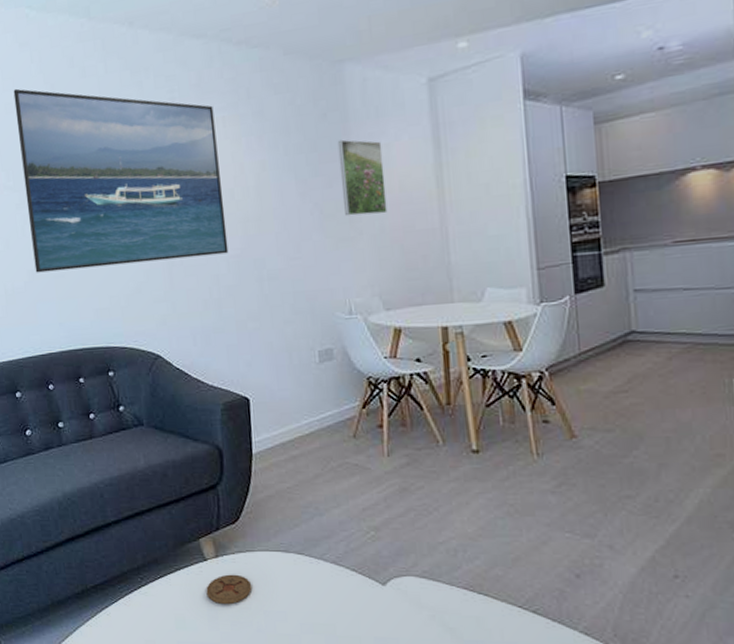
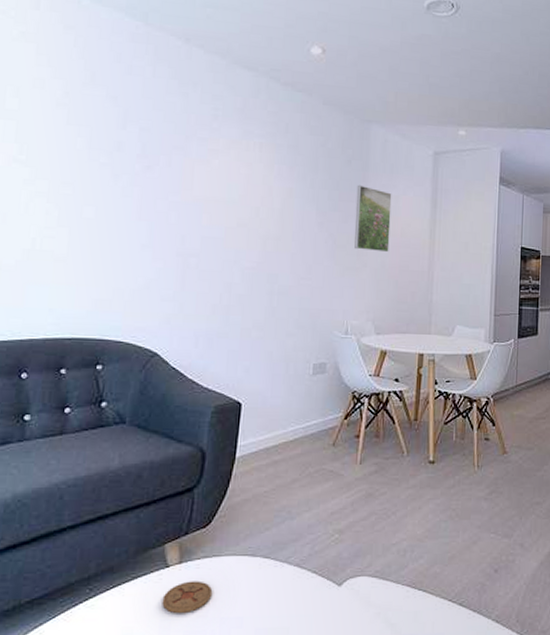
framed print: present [13,88,229,273] -> none [32,66,253,265]

